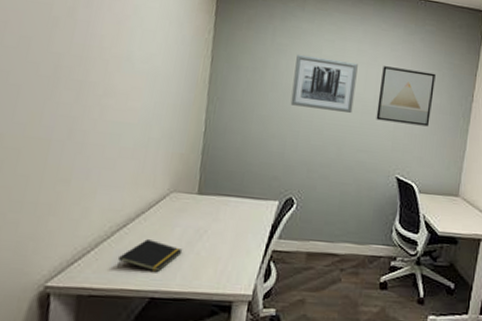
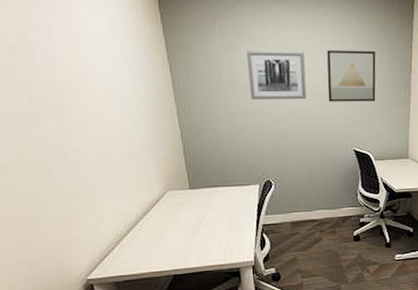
notepad: present [117,239,183,272] -> none [139,231,190,258]

